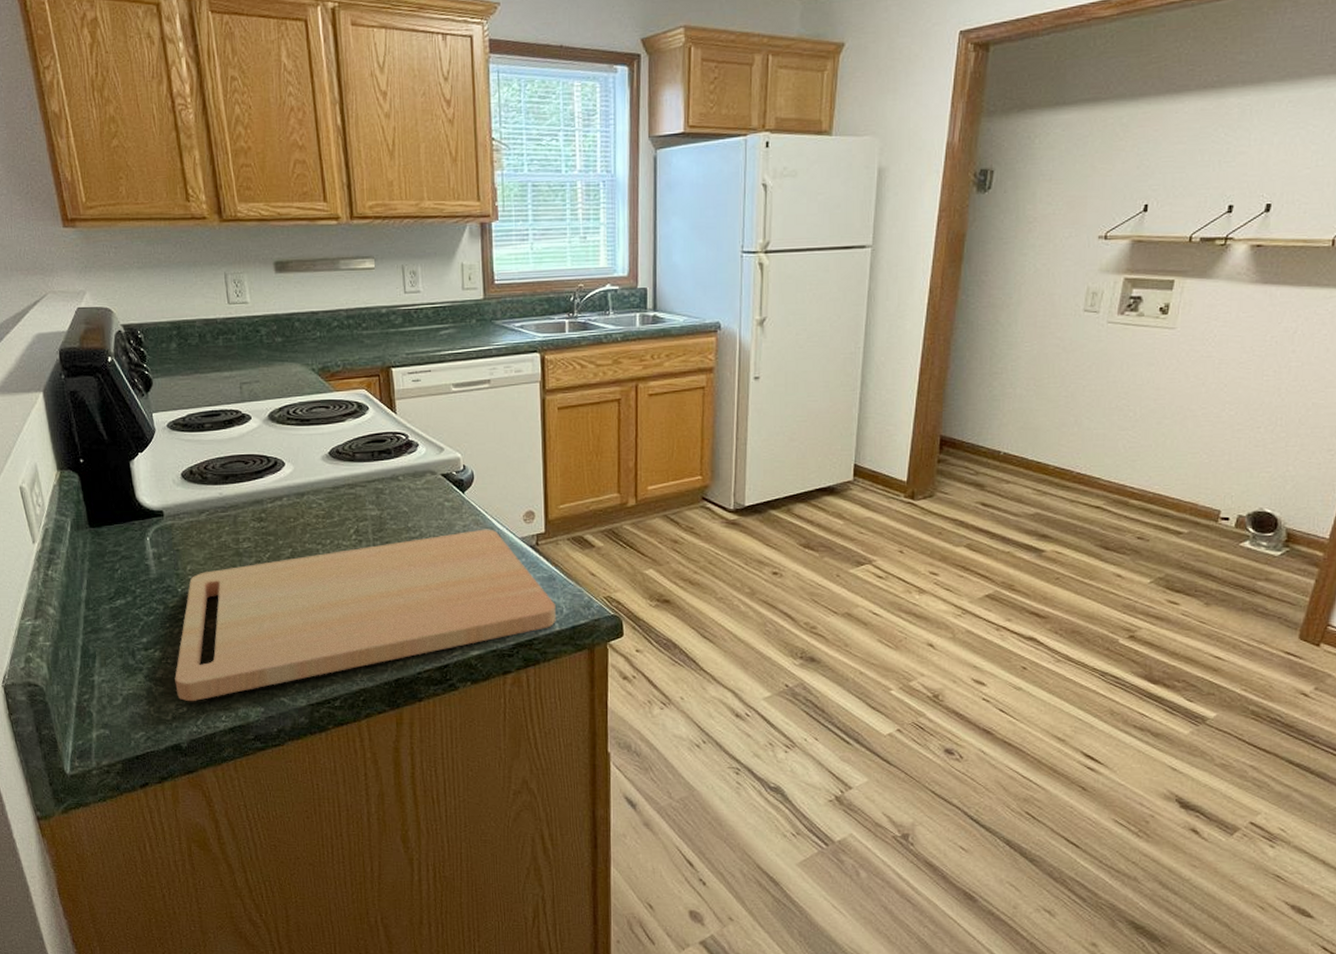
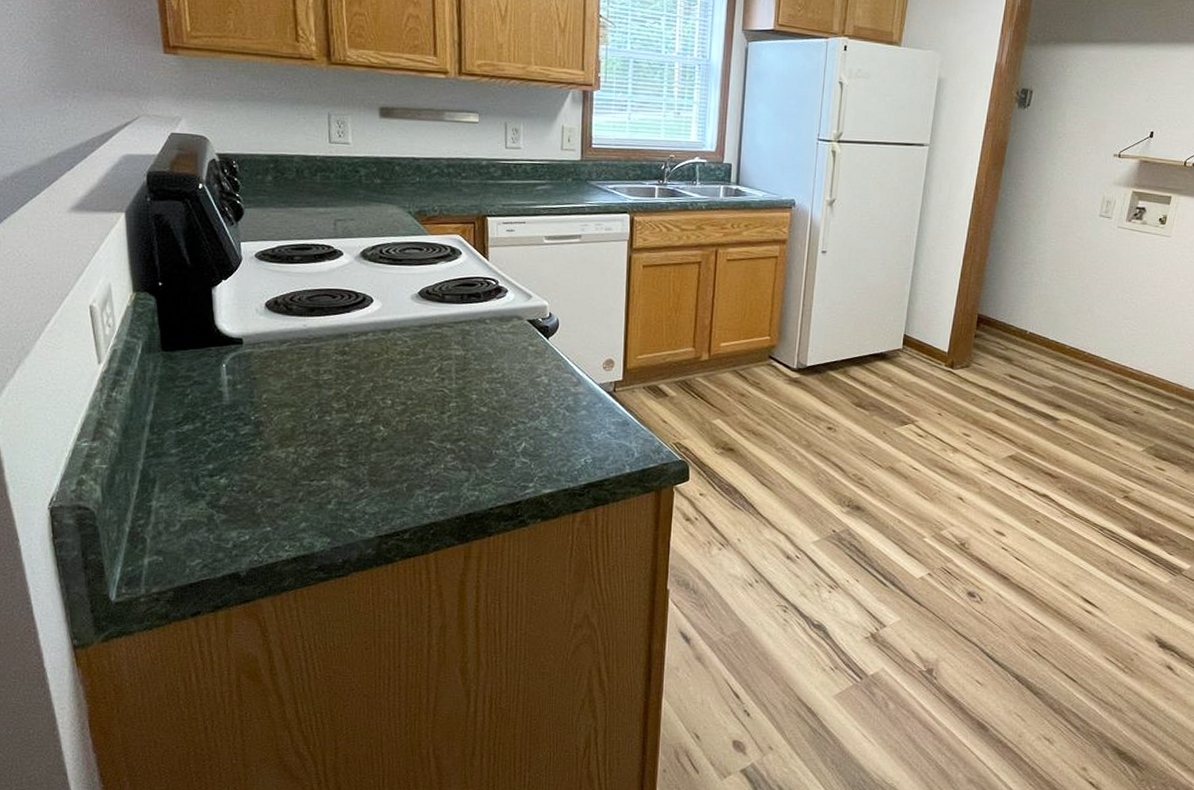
cutting board: present [175,529,556,702] -> none [239,374,628,530]

